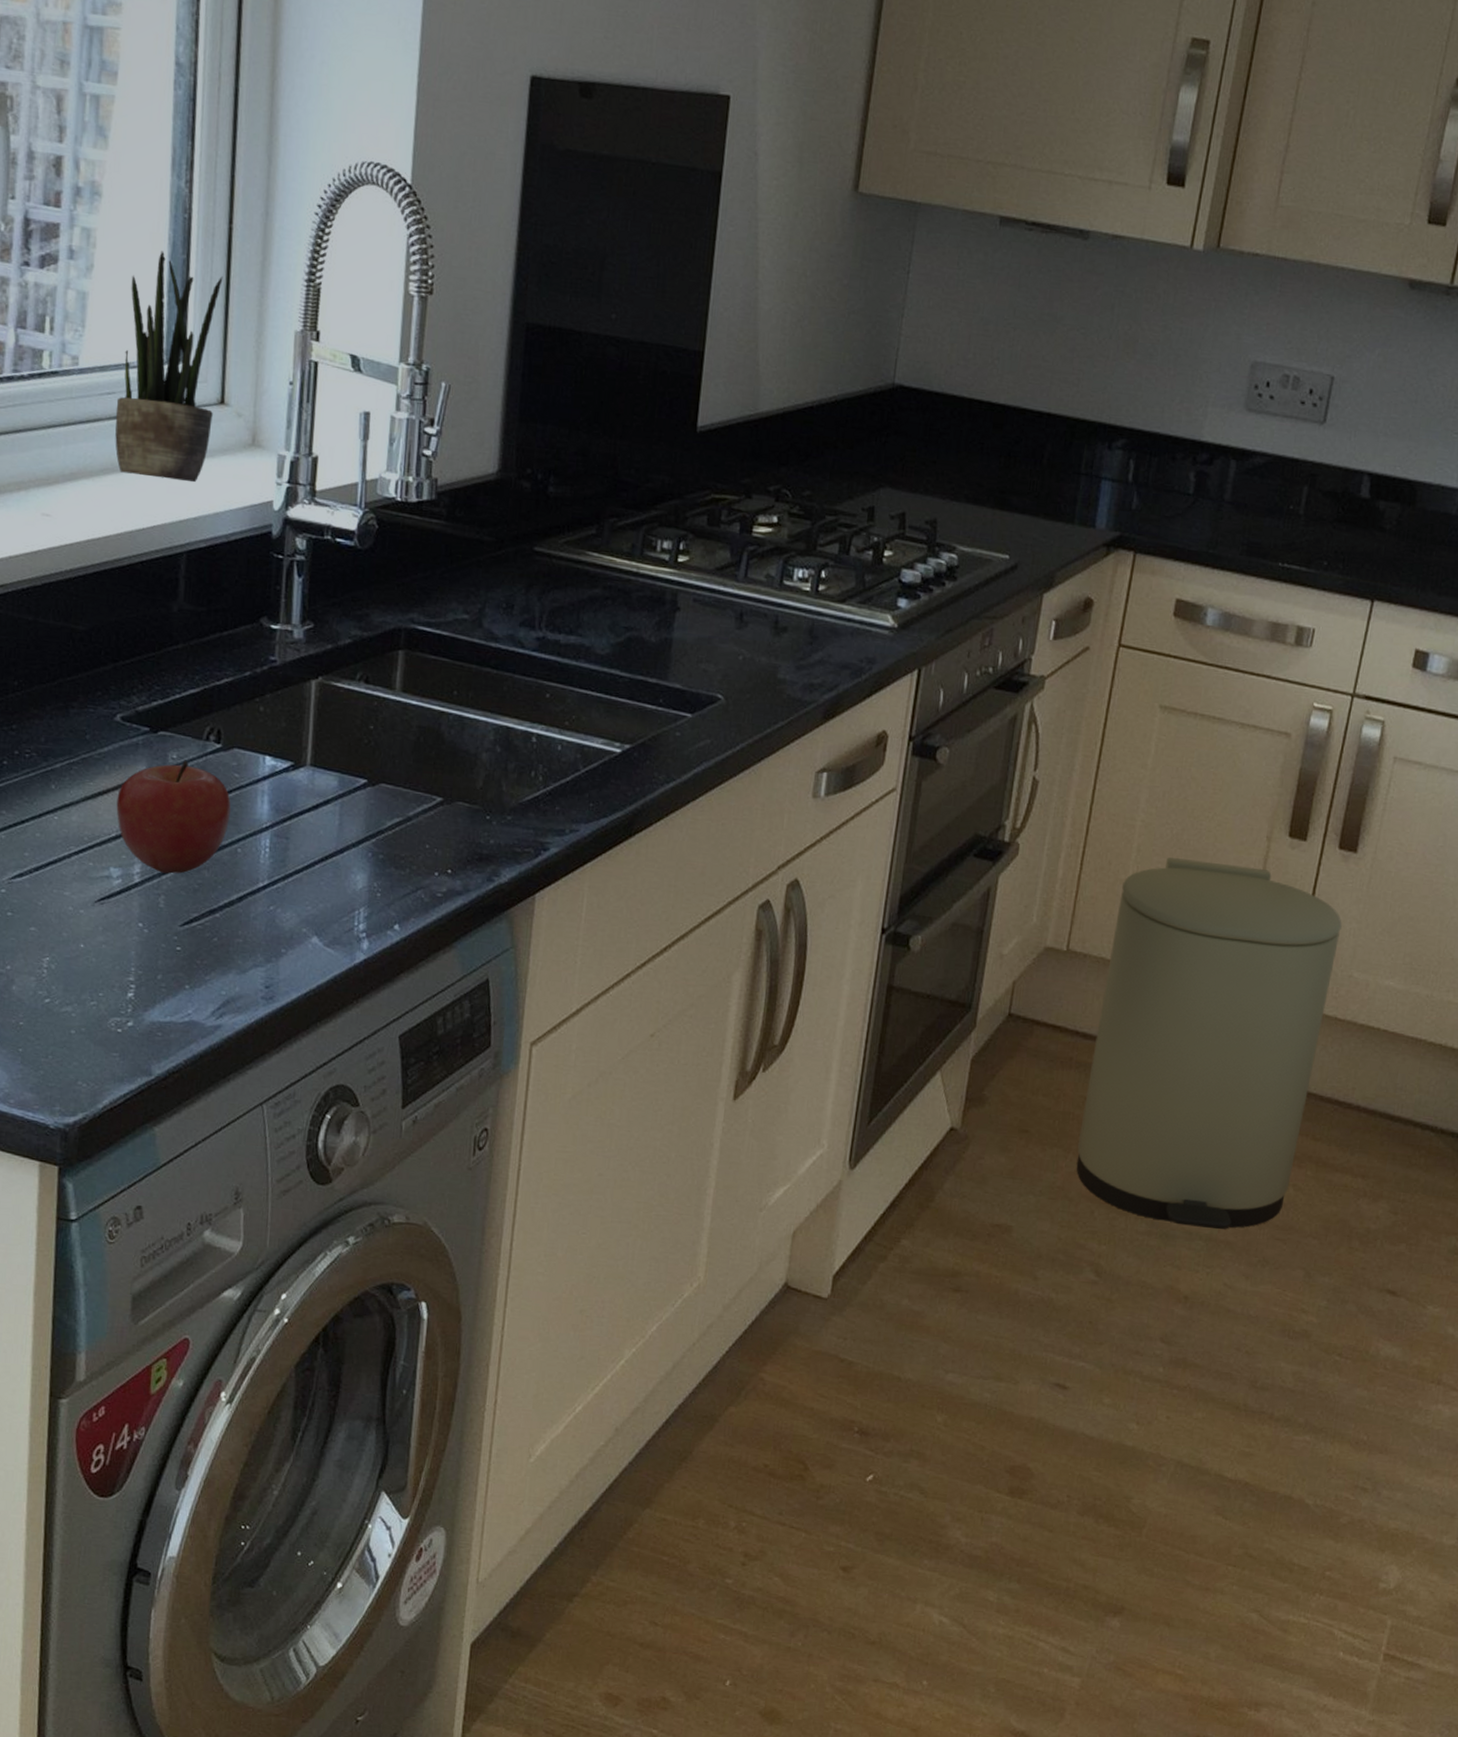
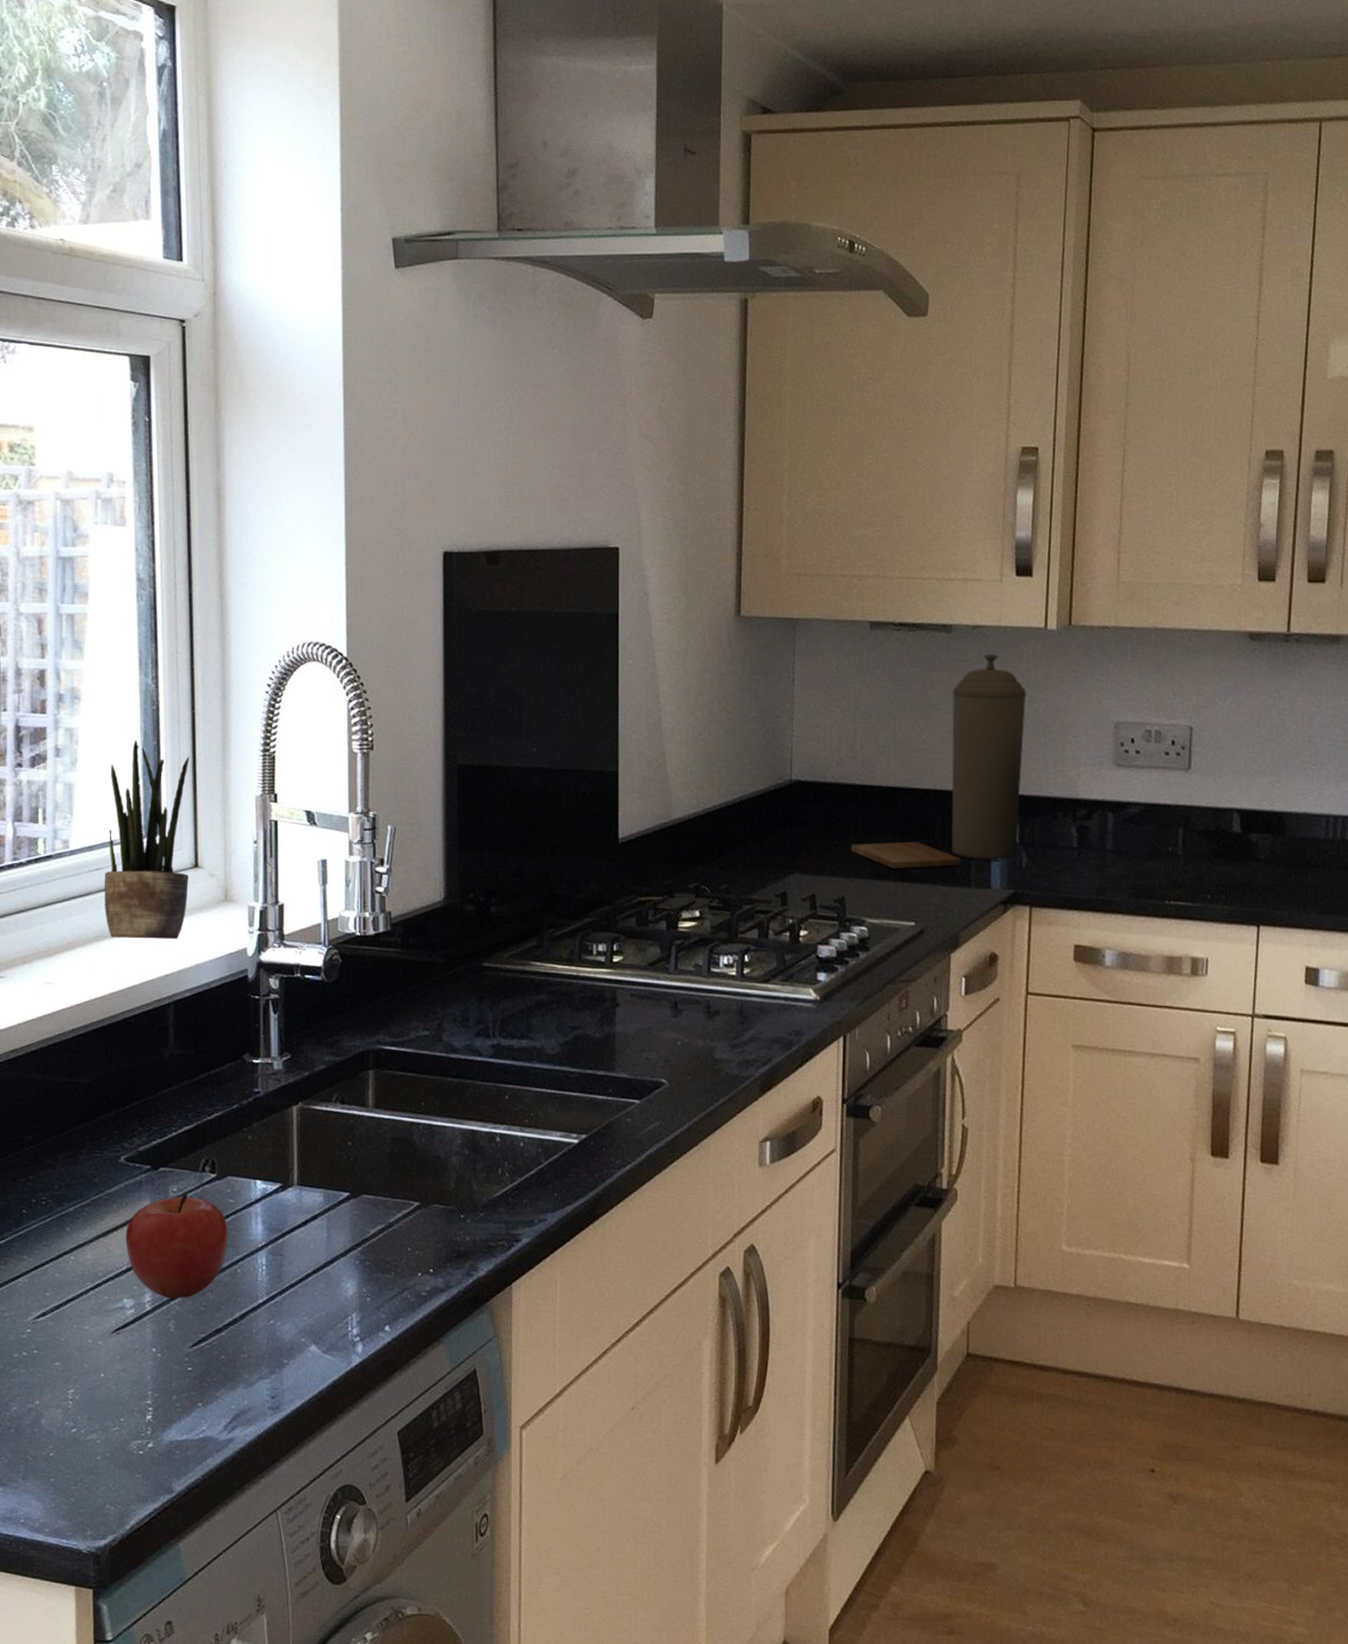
cutting board: none [950,462,1068,500] -> present [851,841,962,869]
canister: none [1058,268,1161,499] -> present [951,653,1027,861]
pedal bin: present [1076,857,1342,1229] -> none [1049,1188,1274,1547]

